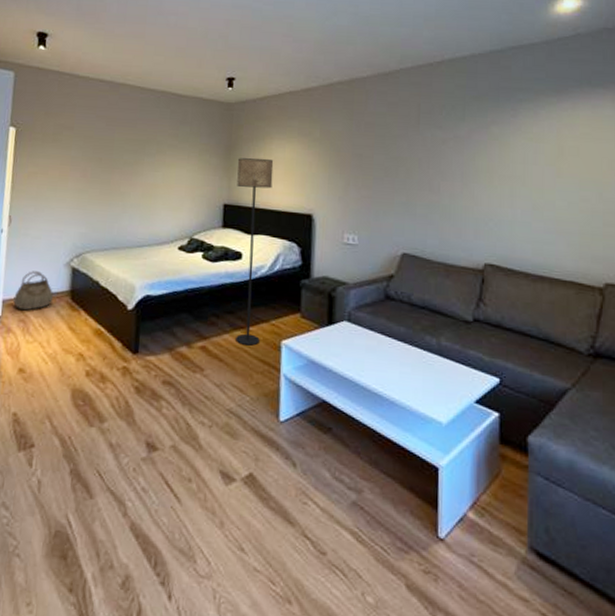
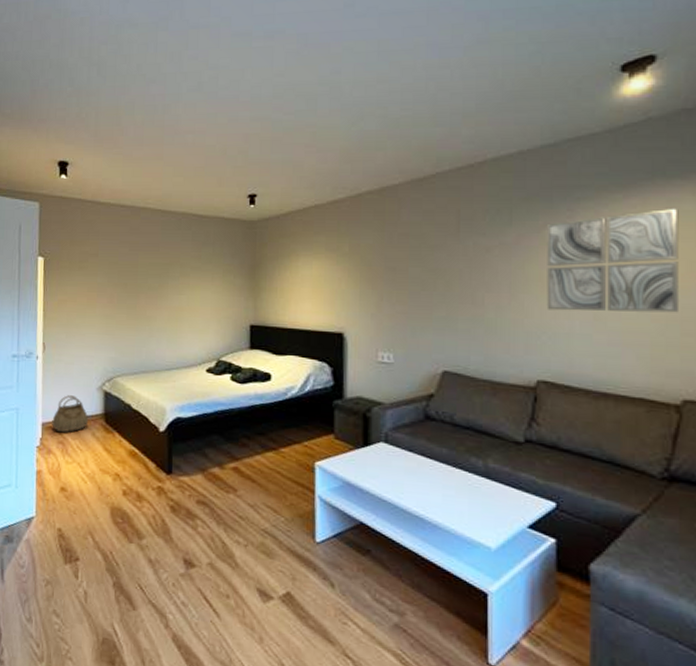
floor lamp: present [236,157,274,346] -> none [262,276,301,467]
wall art: none [493,113,601,205] -> present [546,208,679,313]

